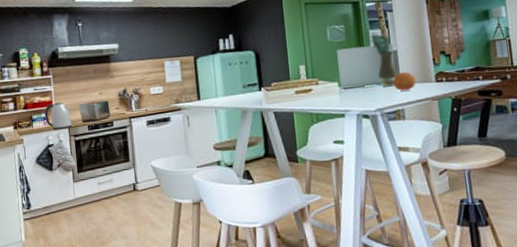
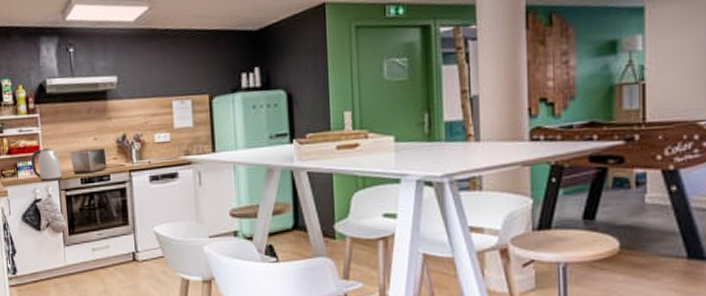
laptop: present [337,43,395,89] -> none [395,85,475,146]
vase: present [370,31,398,87] -> none [442,68,477,145]
fruit: present [392,72,416,91] -> none [469,125,502,152]

